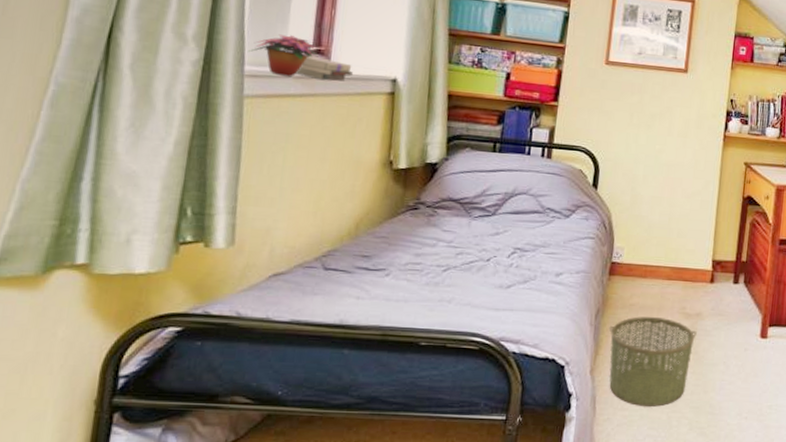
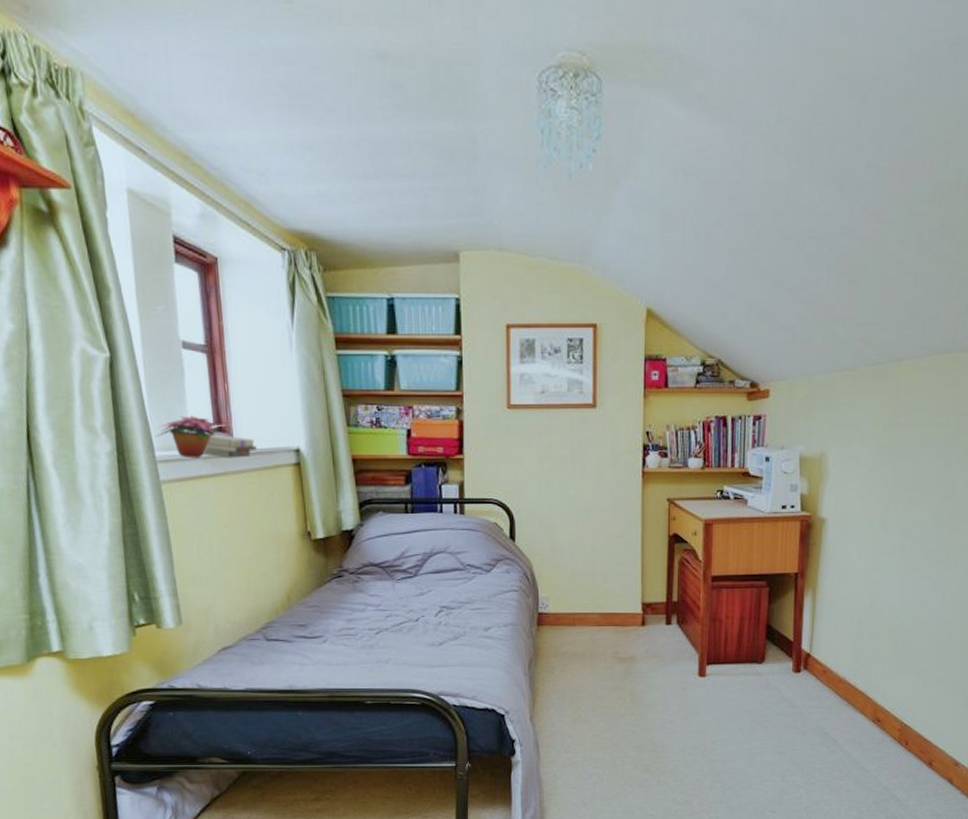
basket: present [609,316,697,407] -> none [543,662,632,748]

